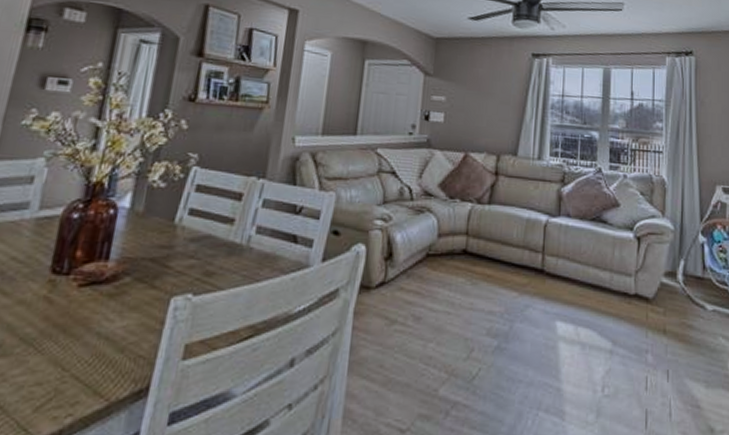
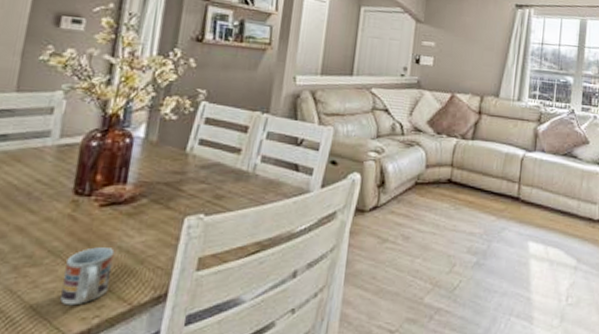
cup: none [30,333,93,403] -> present [60,247,115,306]

